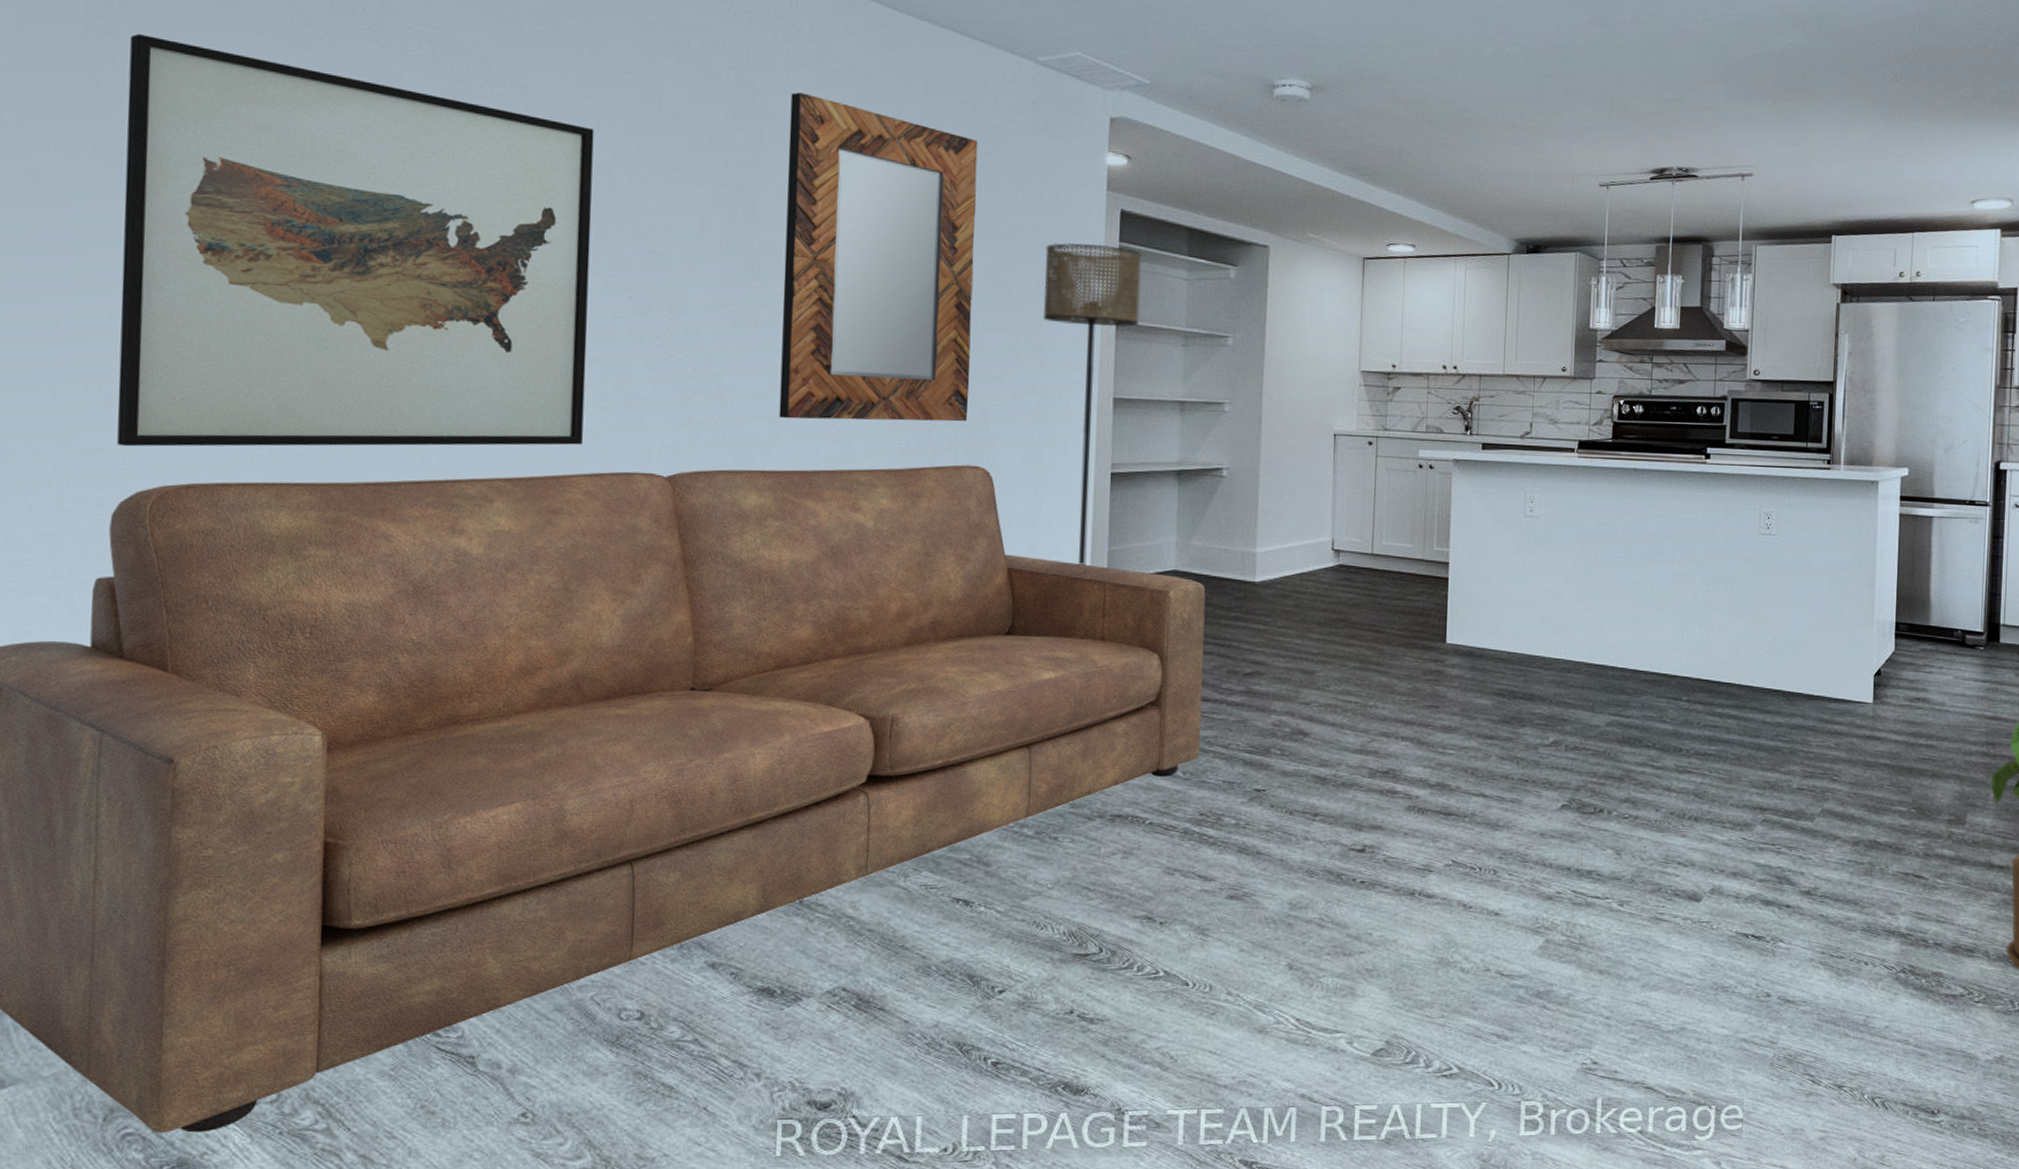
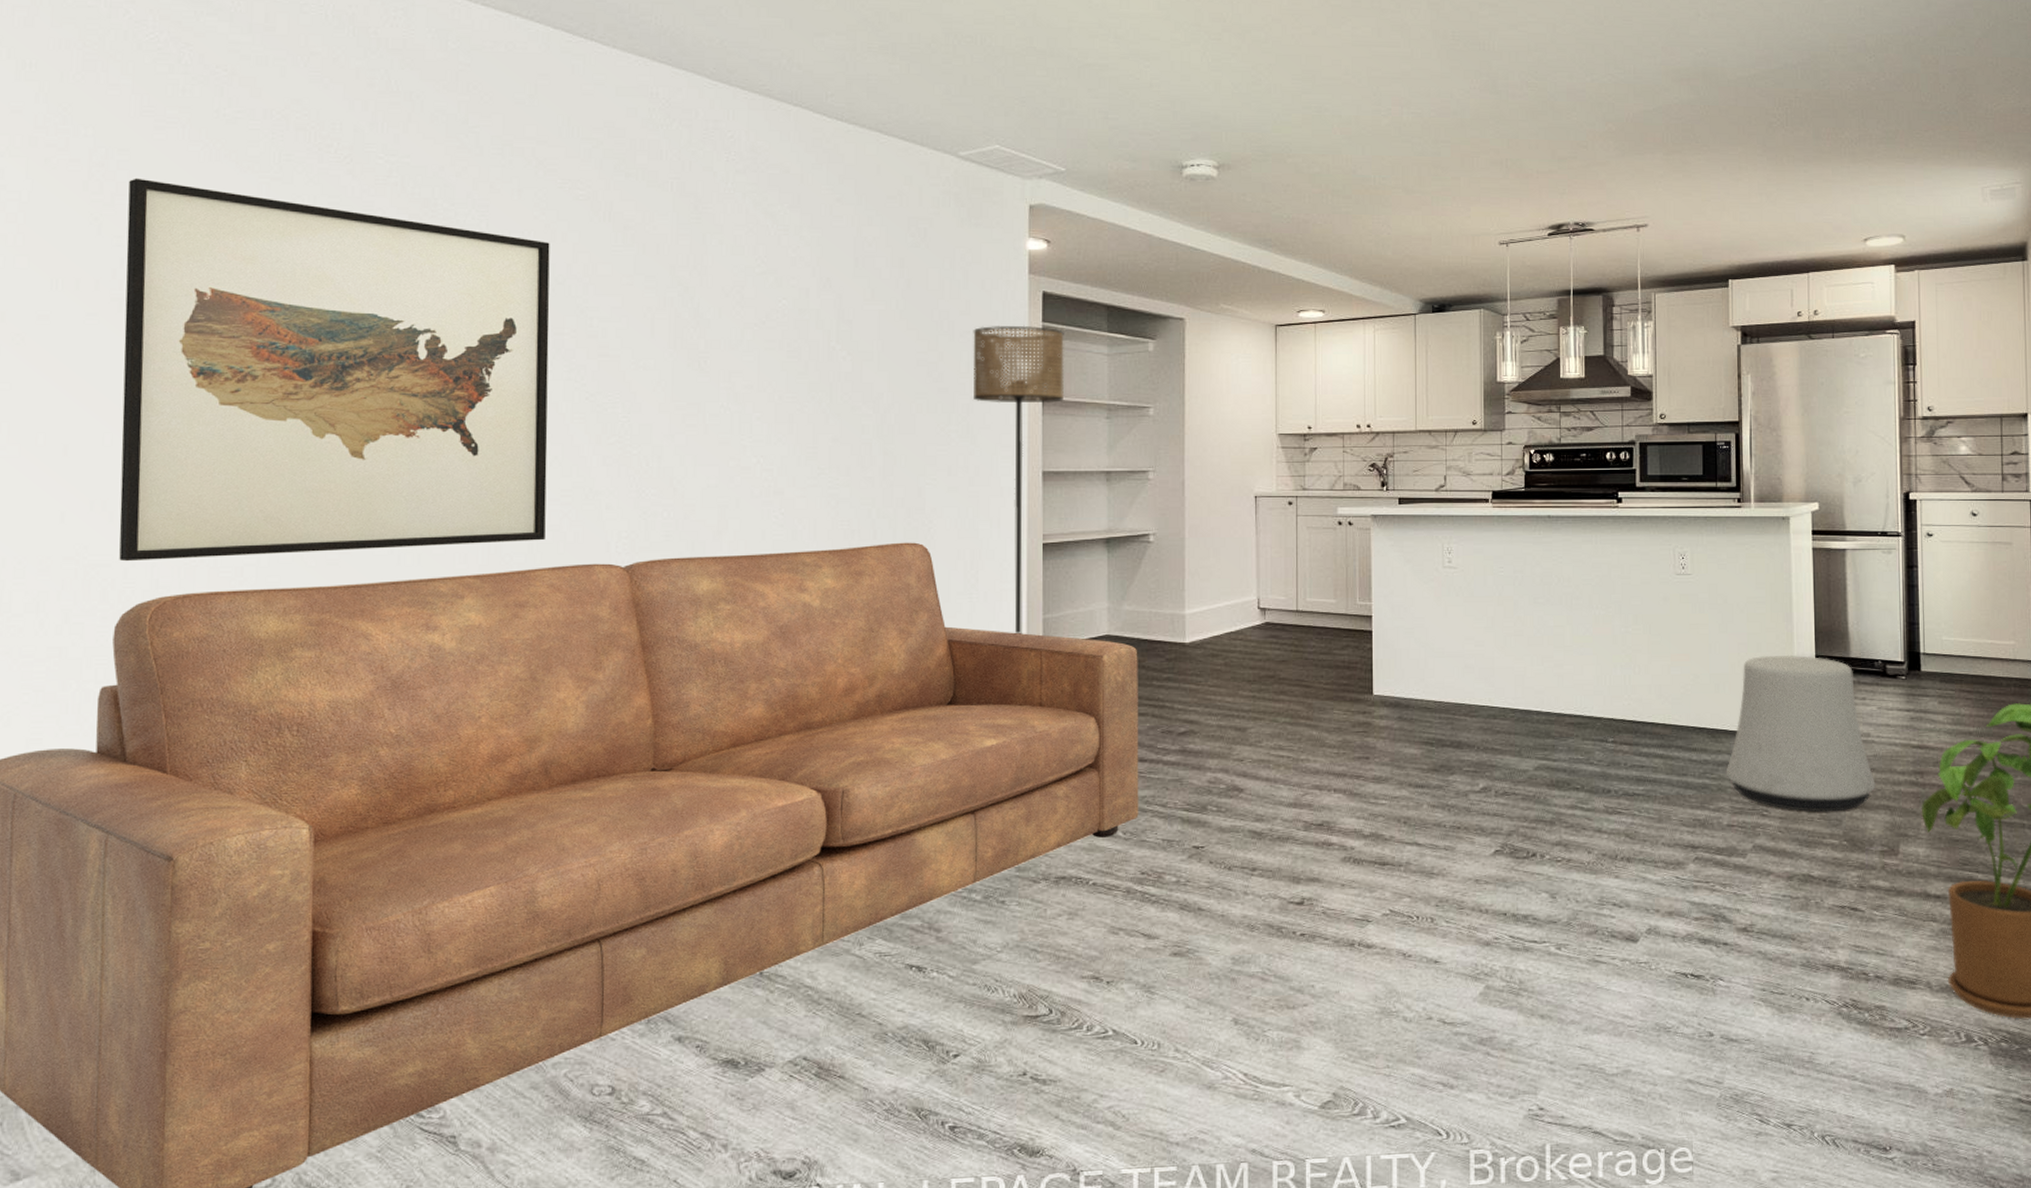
home mirror: present [779,92,978,422] -> none [727,198,907,506]
stool: none [1800,620,1947,779] -> present [1727,654,1876,813]

